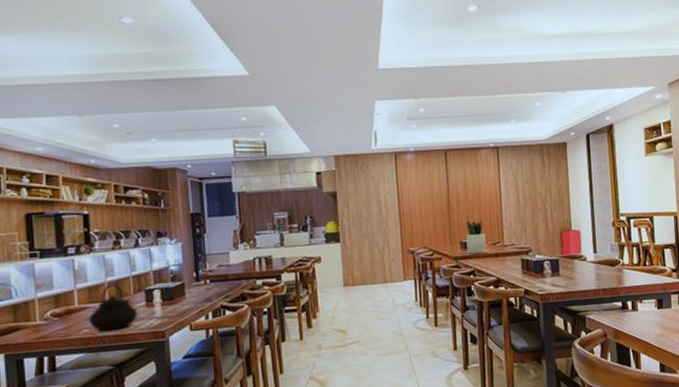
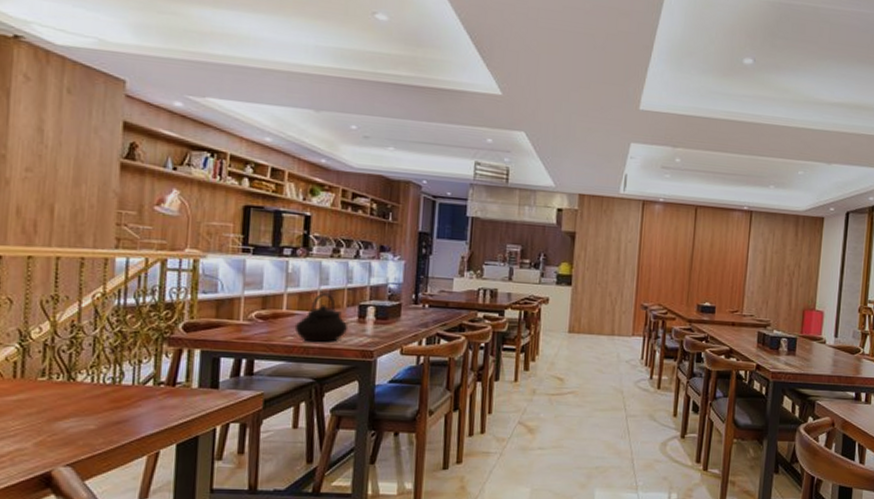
planter: present [465,220,487,255] -> none [701,283,725,321]

